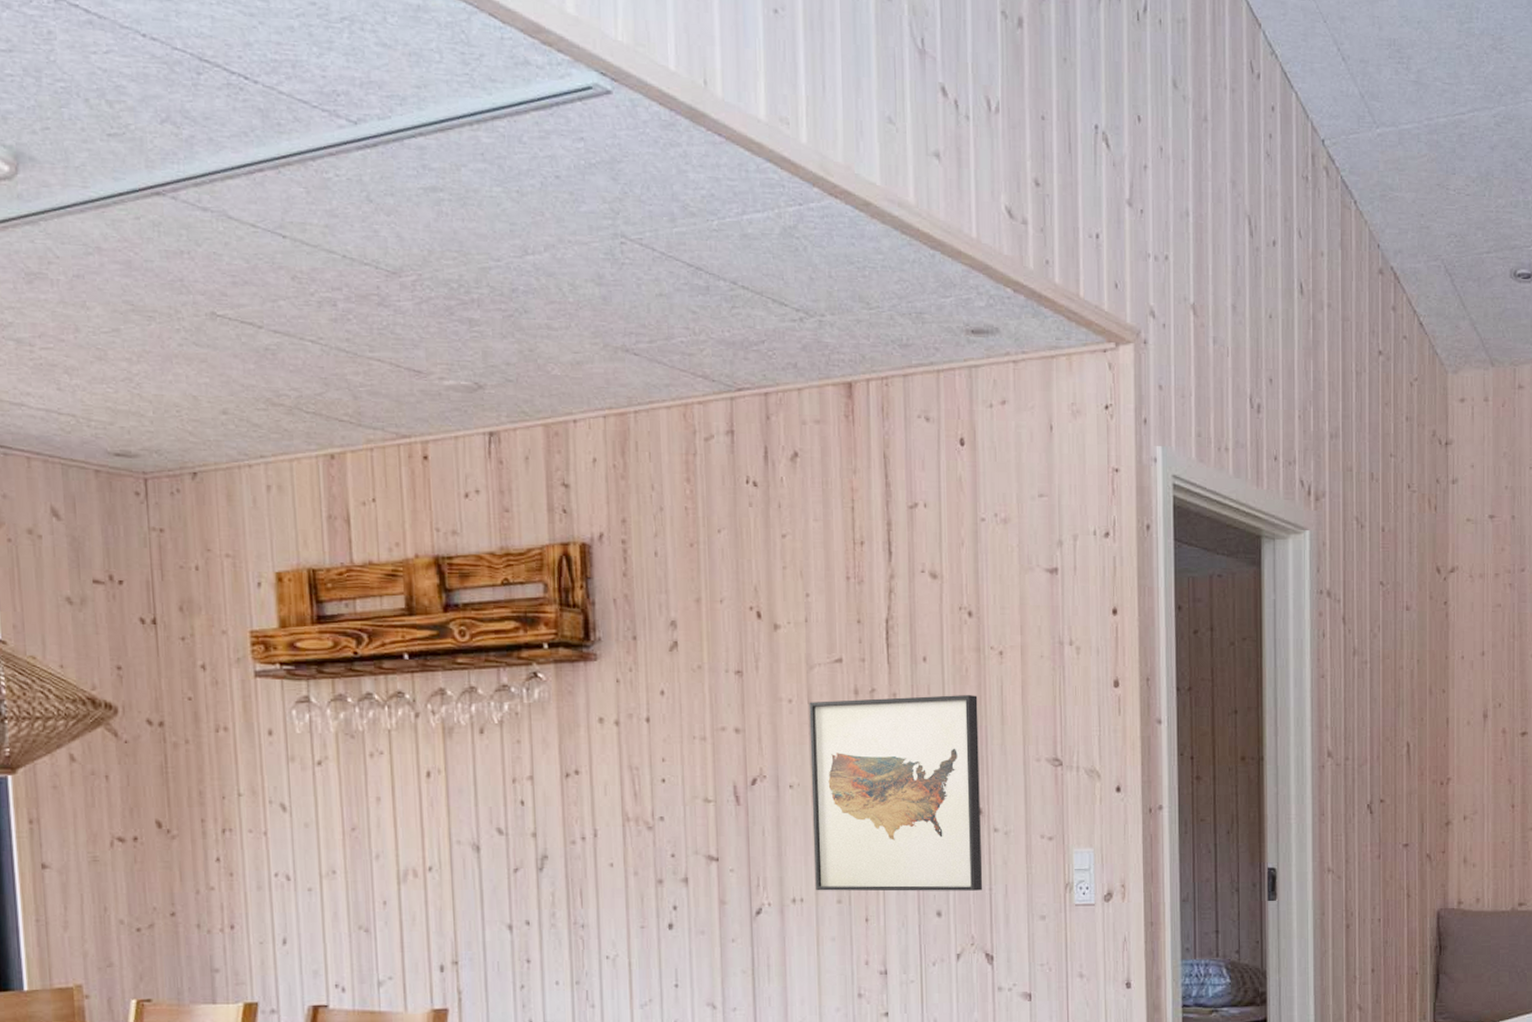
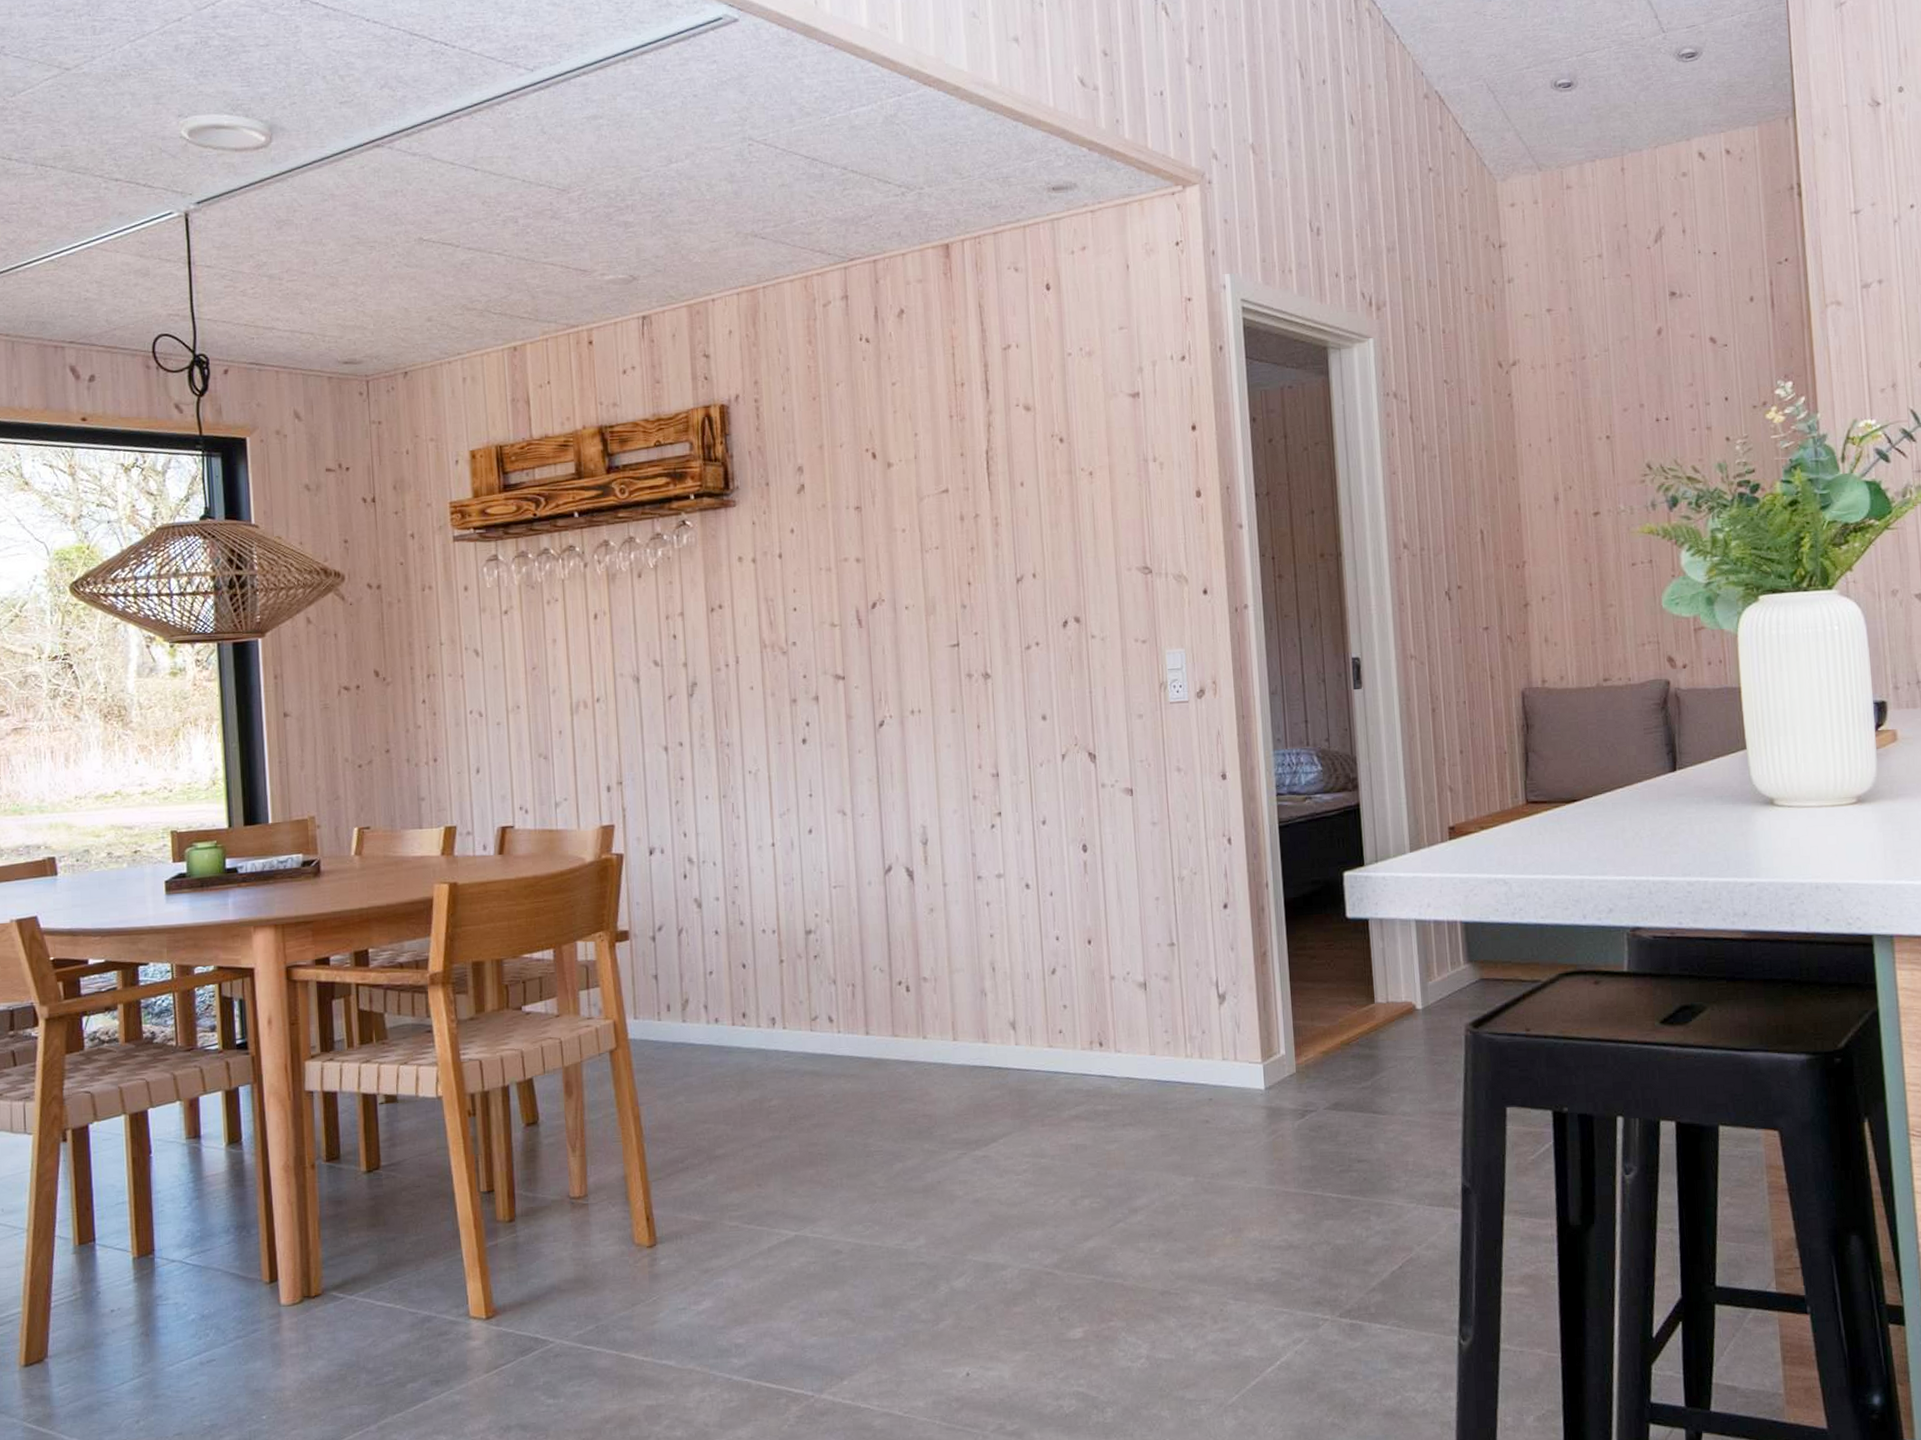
wall art: present [809,695,983,892] -> none [920,514,1084,702]

